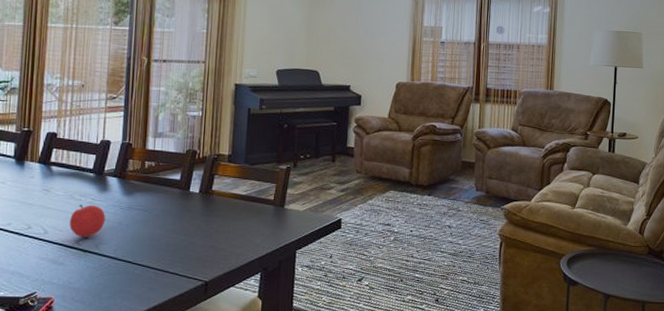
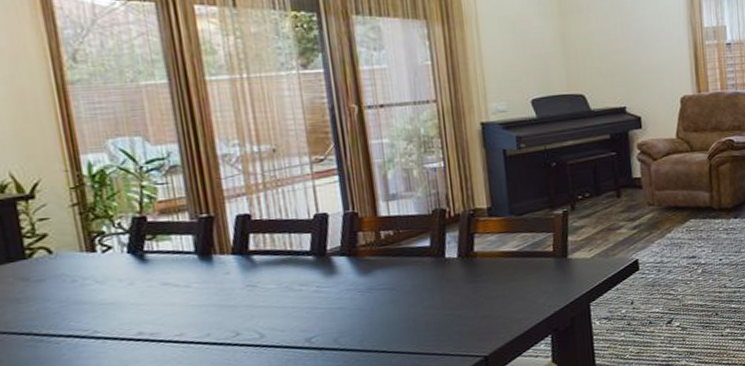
fruit: present [69,204,106,237] -> none [291,293,341,334]

